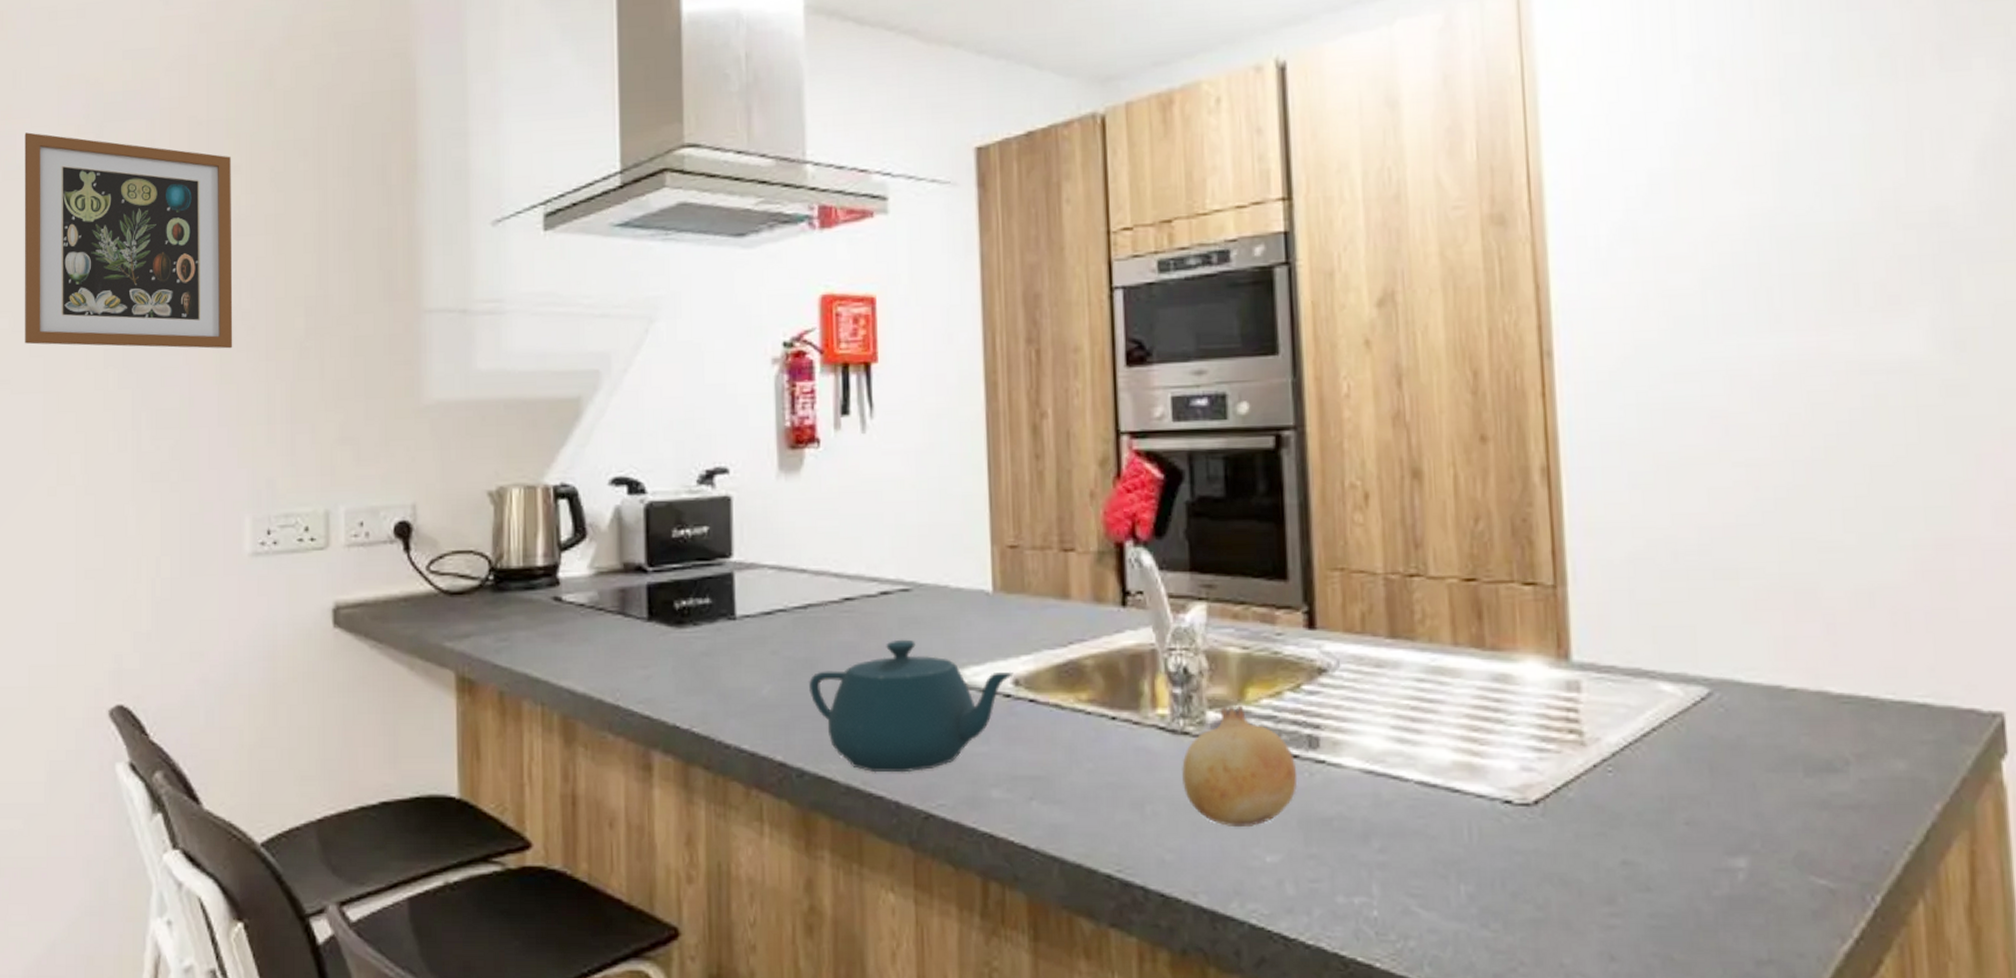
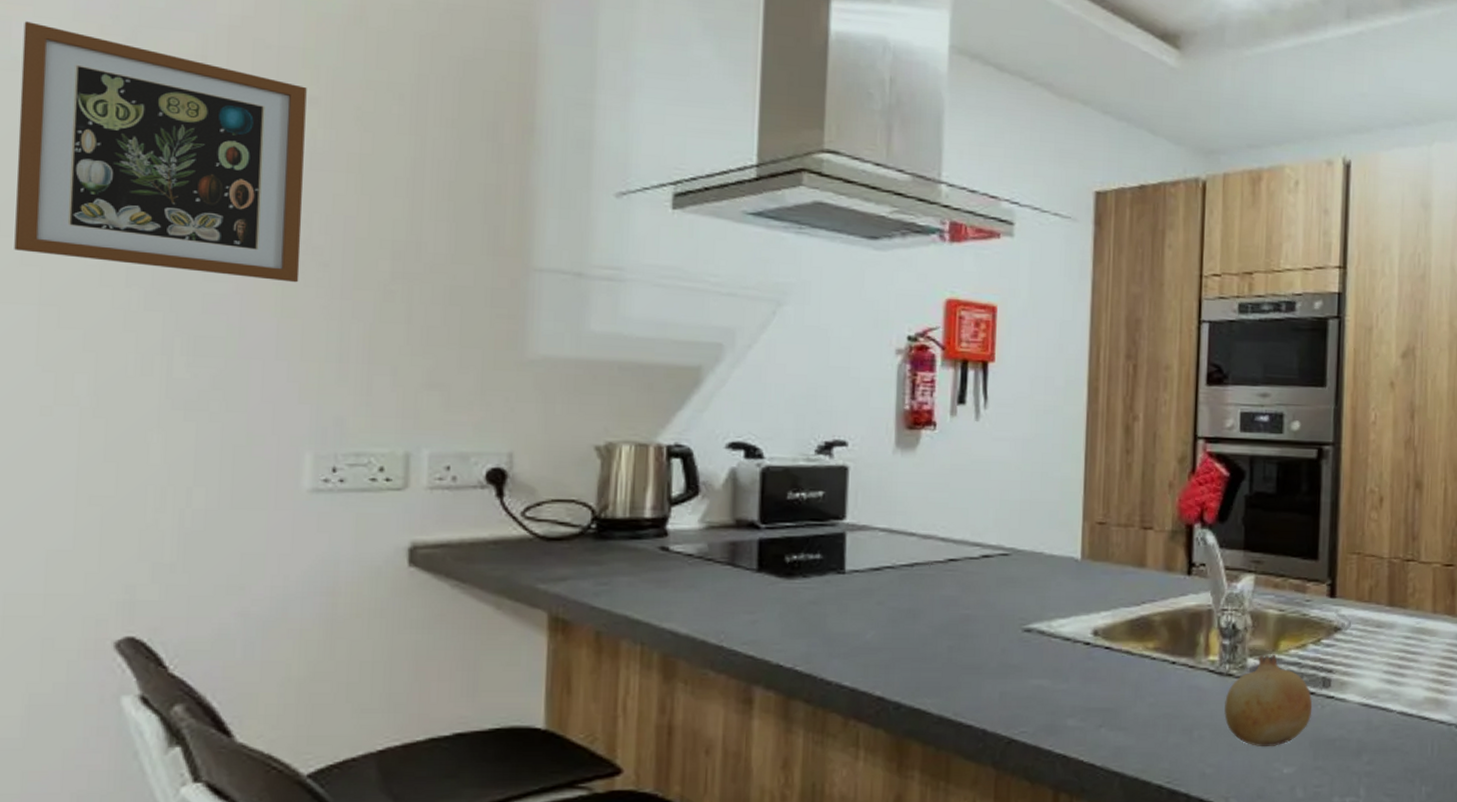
teapot: present [809,639,1014,773] -> none [911,595,1094,706]

